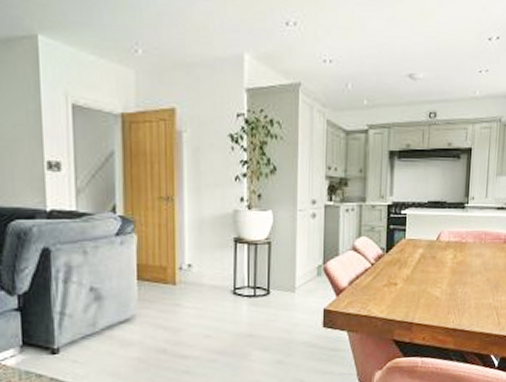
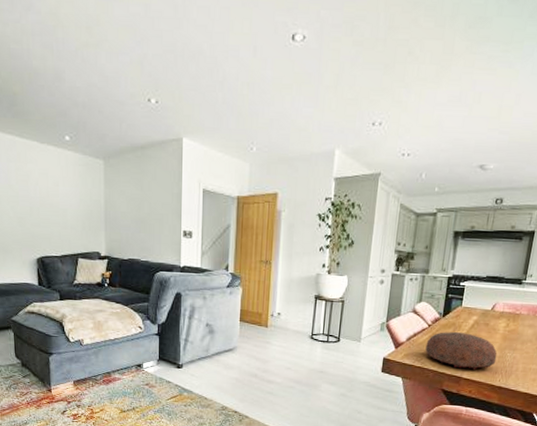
decorative bowl: none [370,269,448,313] -> present [425,332,497,370]

